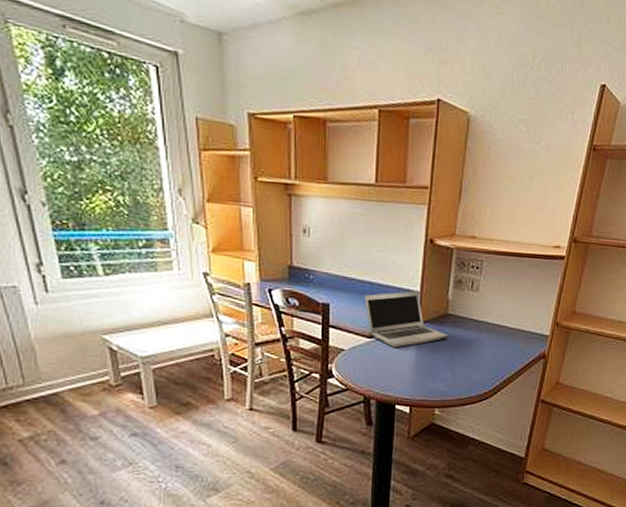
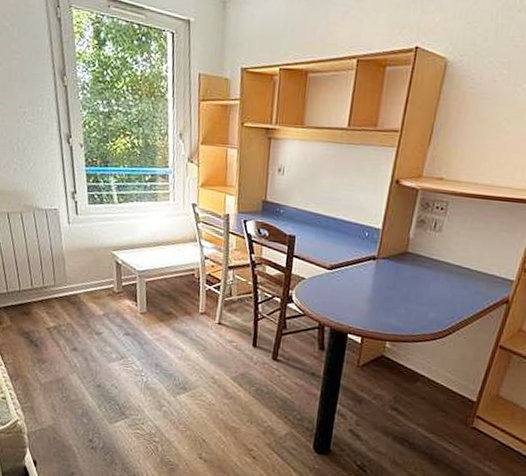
laptop: present [364,291,449,347] -> none [327,228,407,280]

